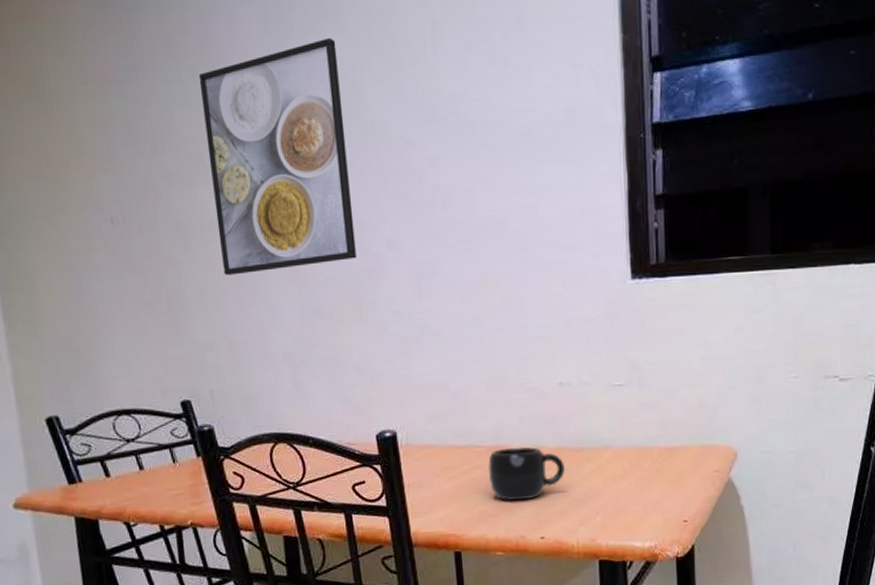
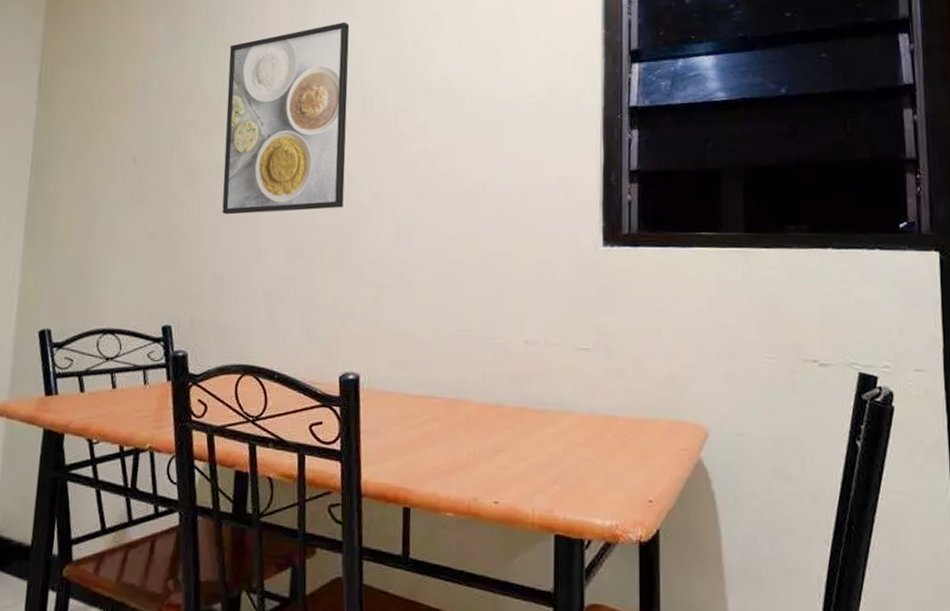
mug: present [487,447,566,501] -> none [446,402,525,459]

